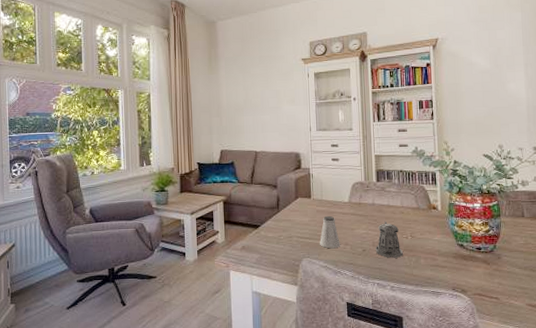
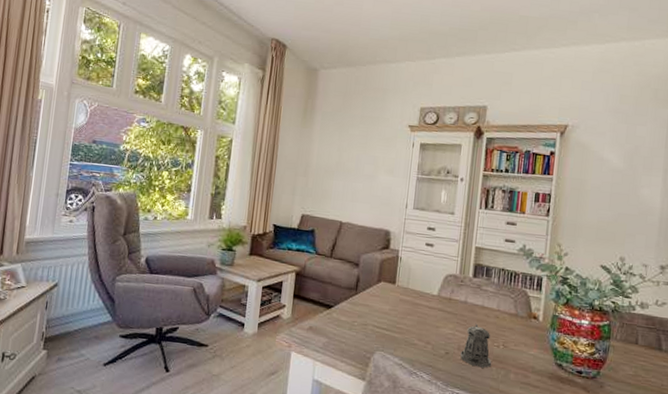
saltshaker: present [320,215,340,249] -> none [397,307,421,346]

